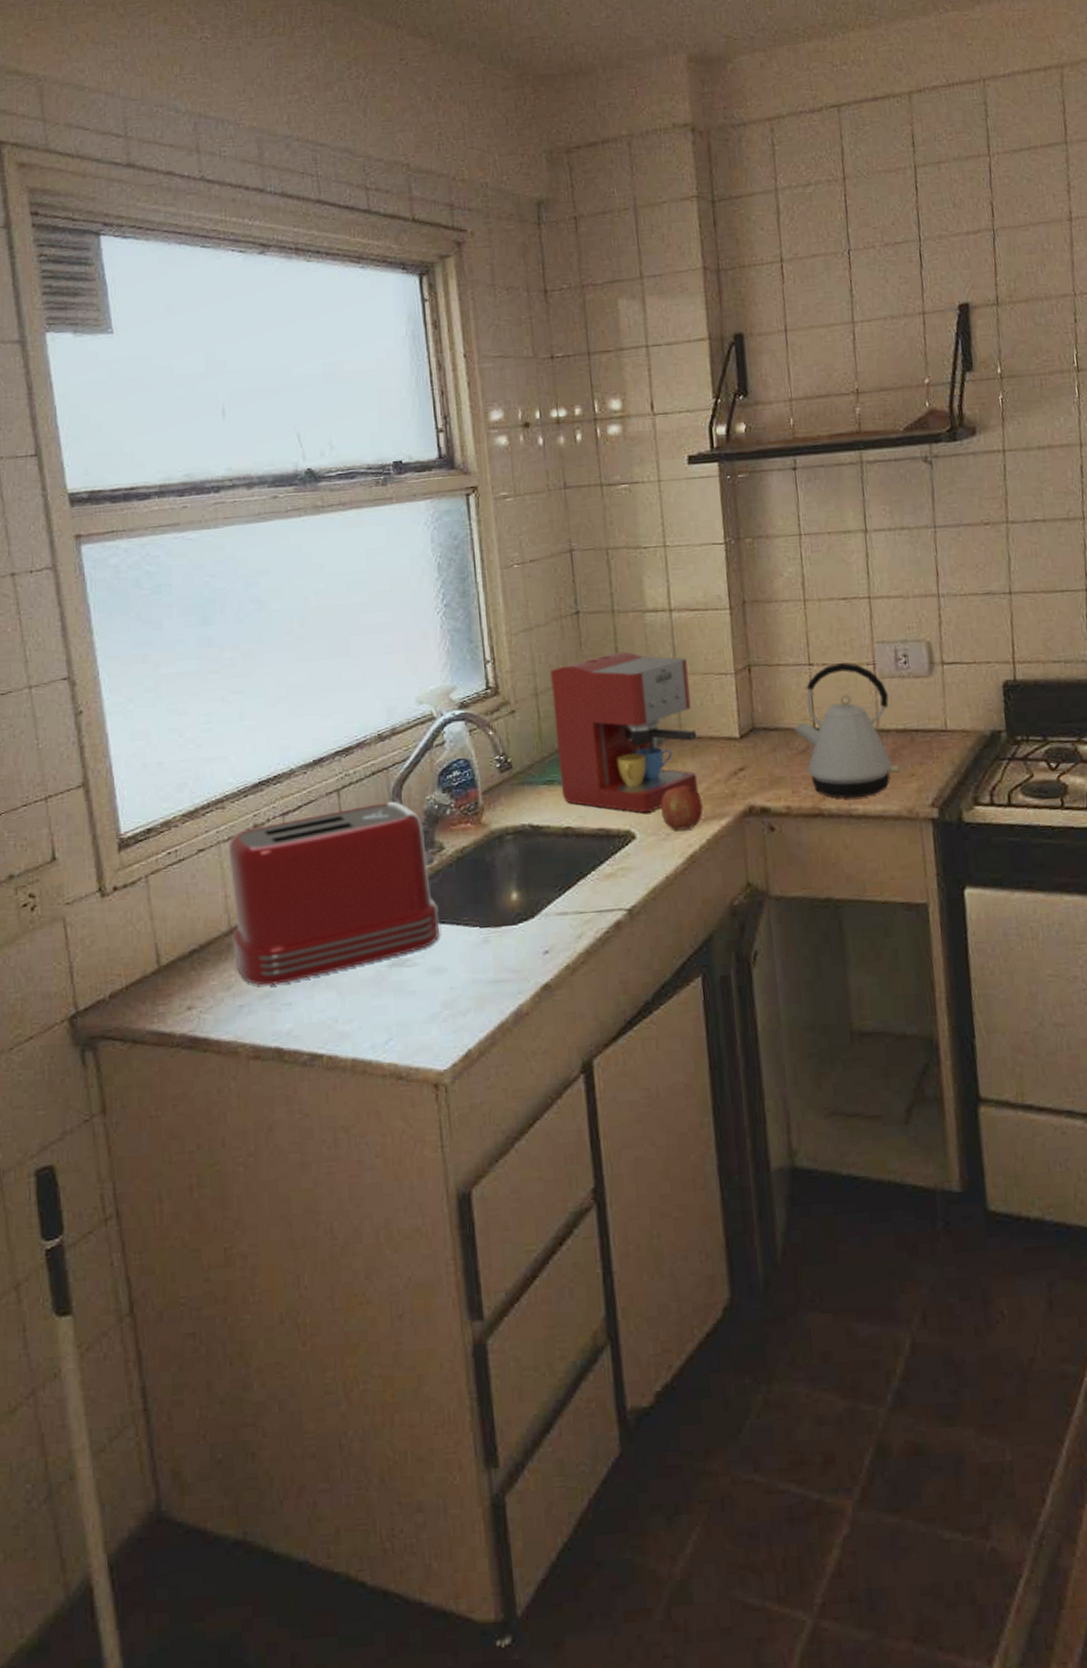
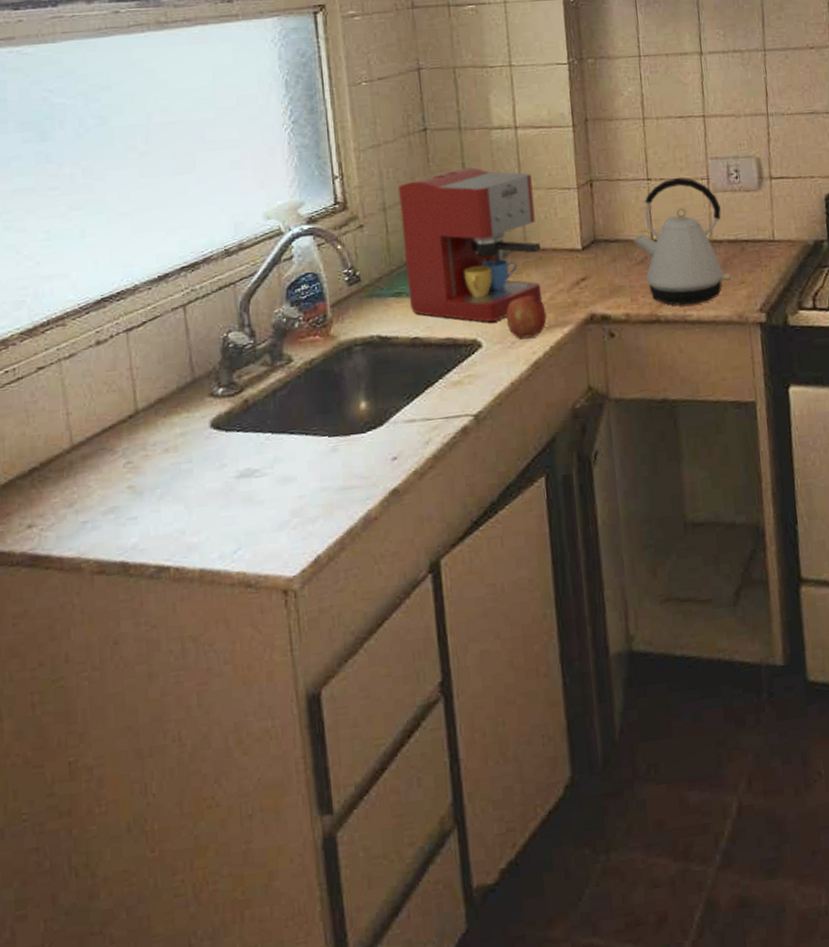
toaster: present [228,801,440,986] -> none [69,315,289,501]

